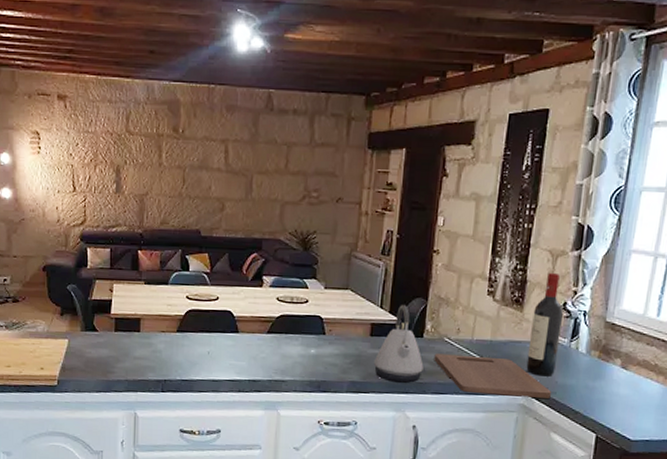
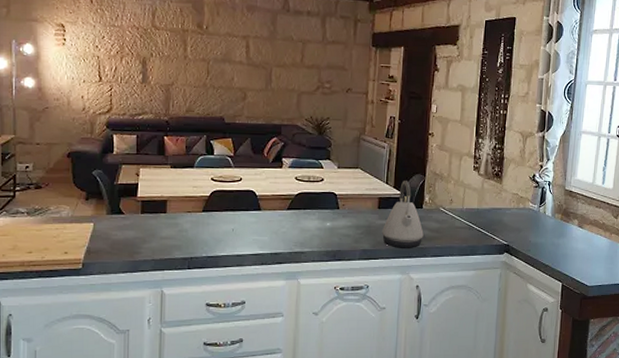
cutting board: present [434,353,551,399] -> none [432,222,526,256]
wine bottle: present [526,273,564,377] -> none [506,151,534,237]

